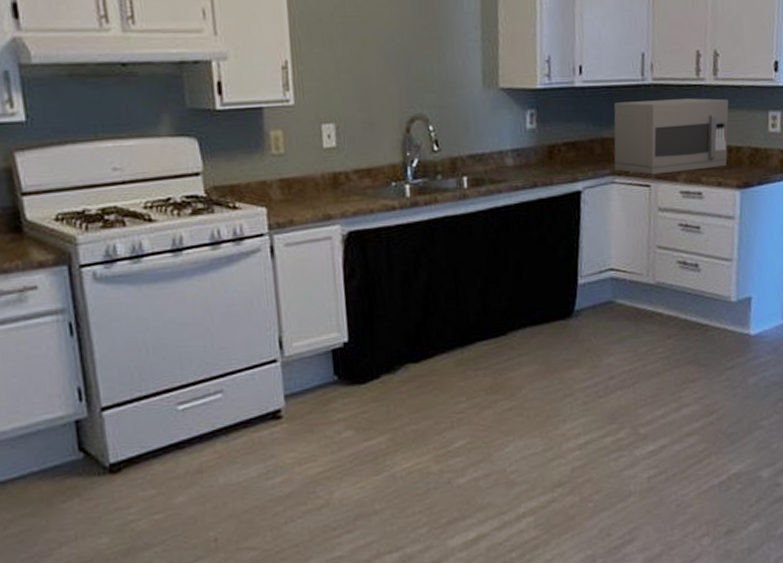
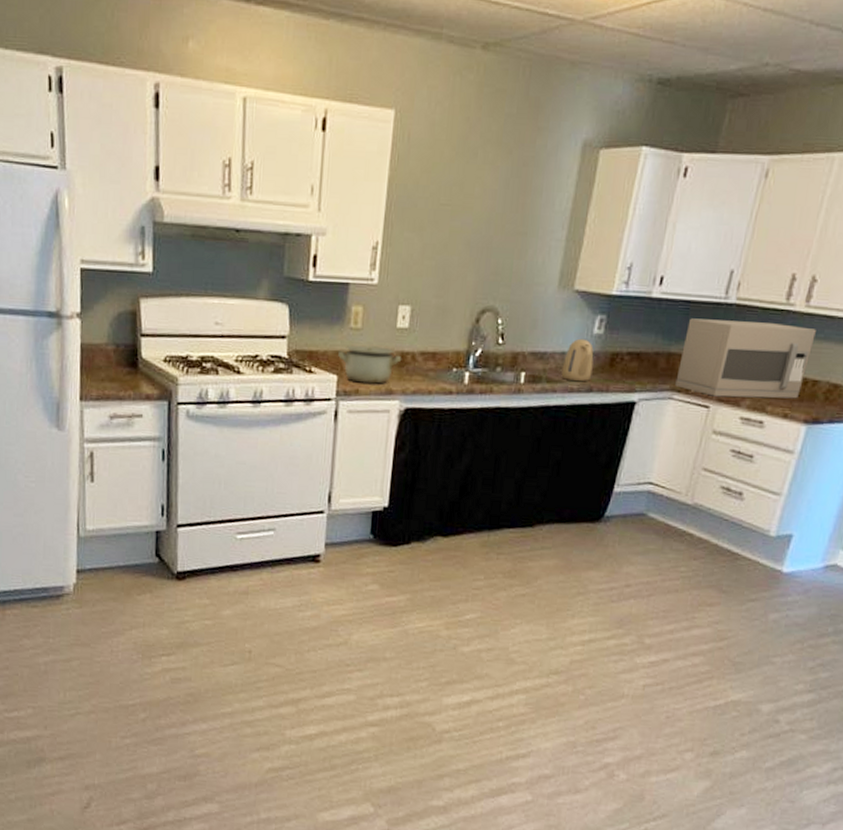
saucepan: none [263,170,335,213] -> present [338,345,402,385]
kettle: none [502,135,534,179] -> present [561,338,594,382]

